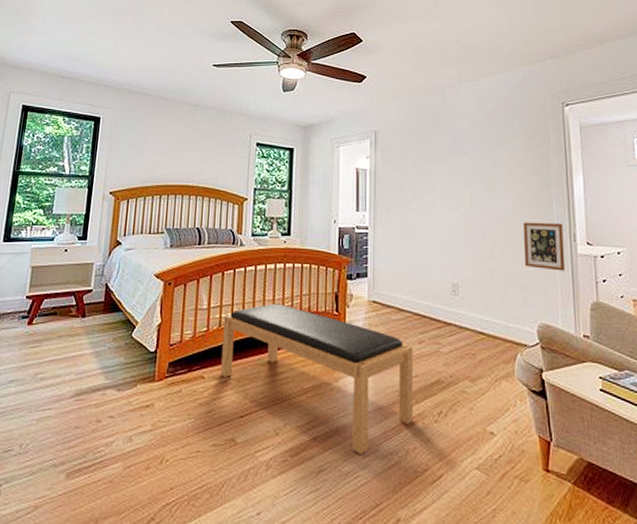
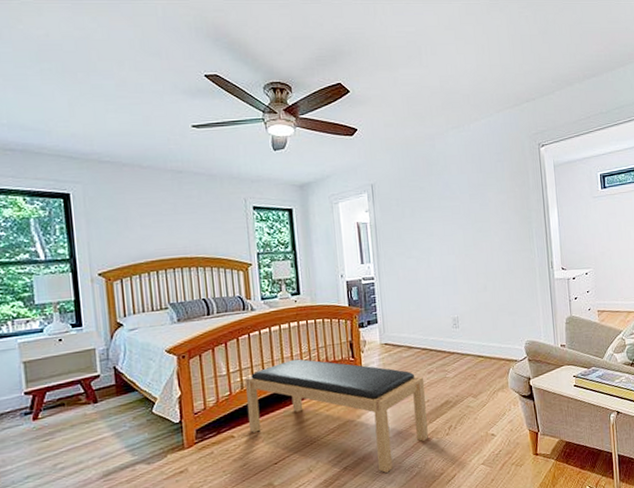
picture frame: present [523,222,566,271] -> none [510,253,546,296]

